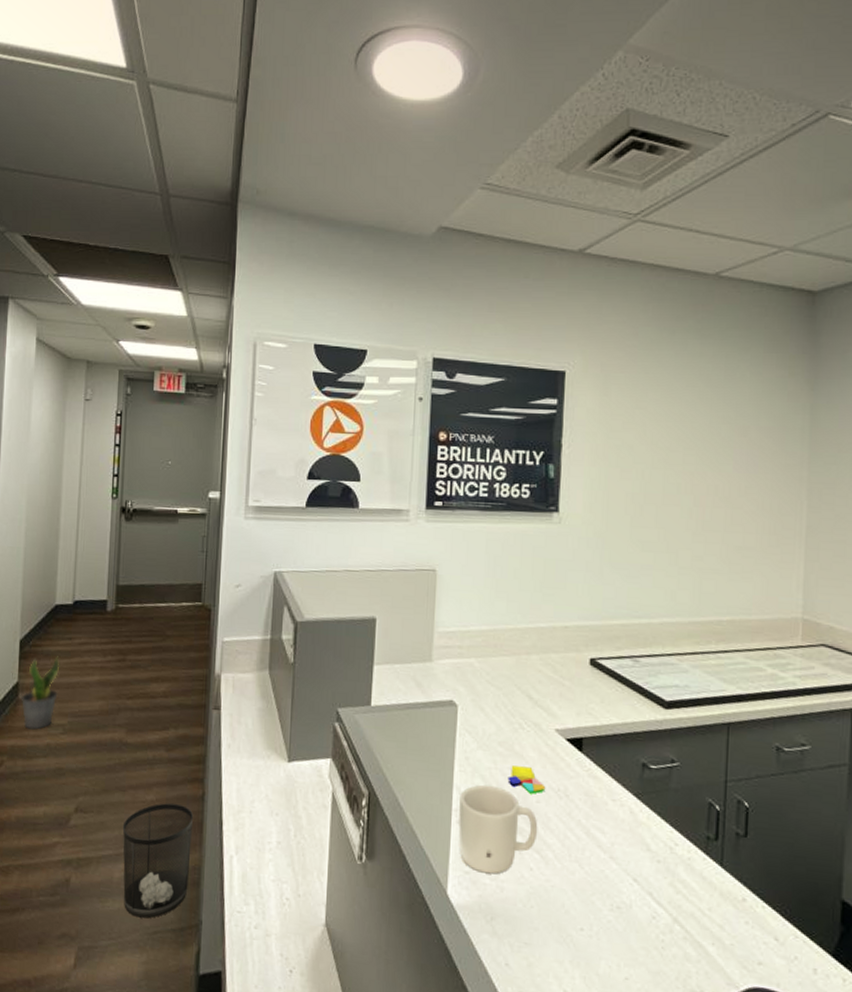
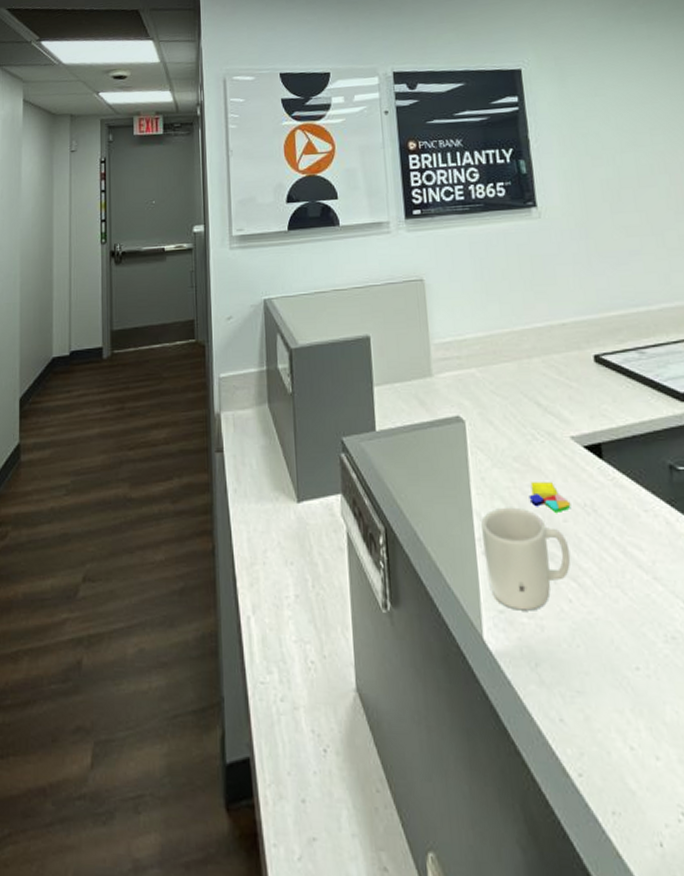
potted plant: present [21,656,59,730] -> none [23,411,59,494]
waste bin: present [122,803,194,918] -> none [132,561,206,700]

